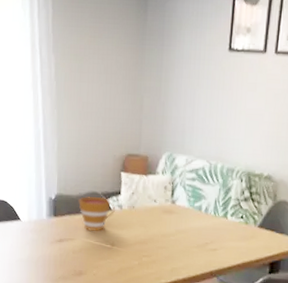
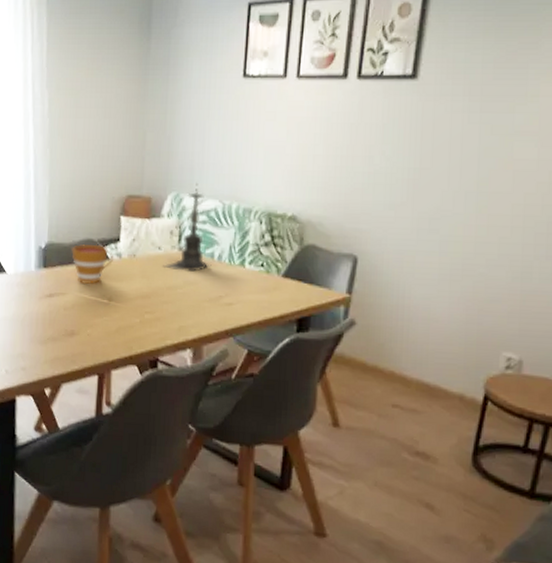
candle holder: none [158,144,200,222] -> present [163,182,212,272]

